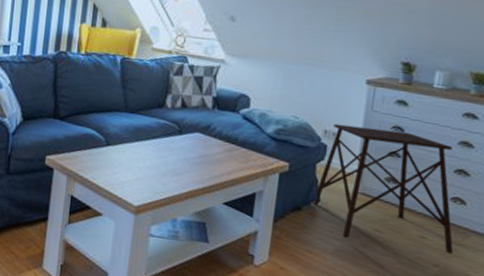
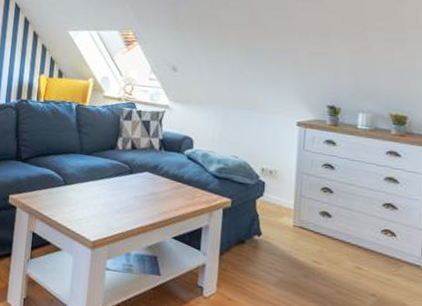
side table: present [312,123,453,255] -> none [254,162,388,284]

